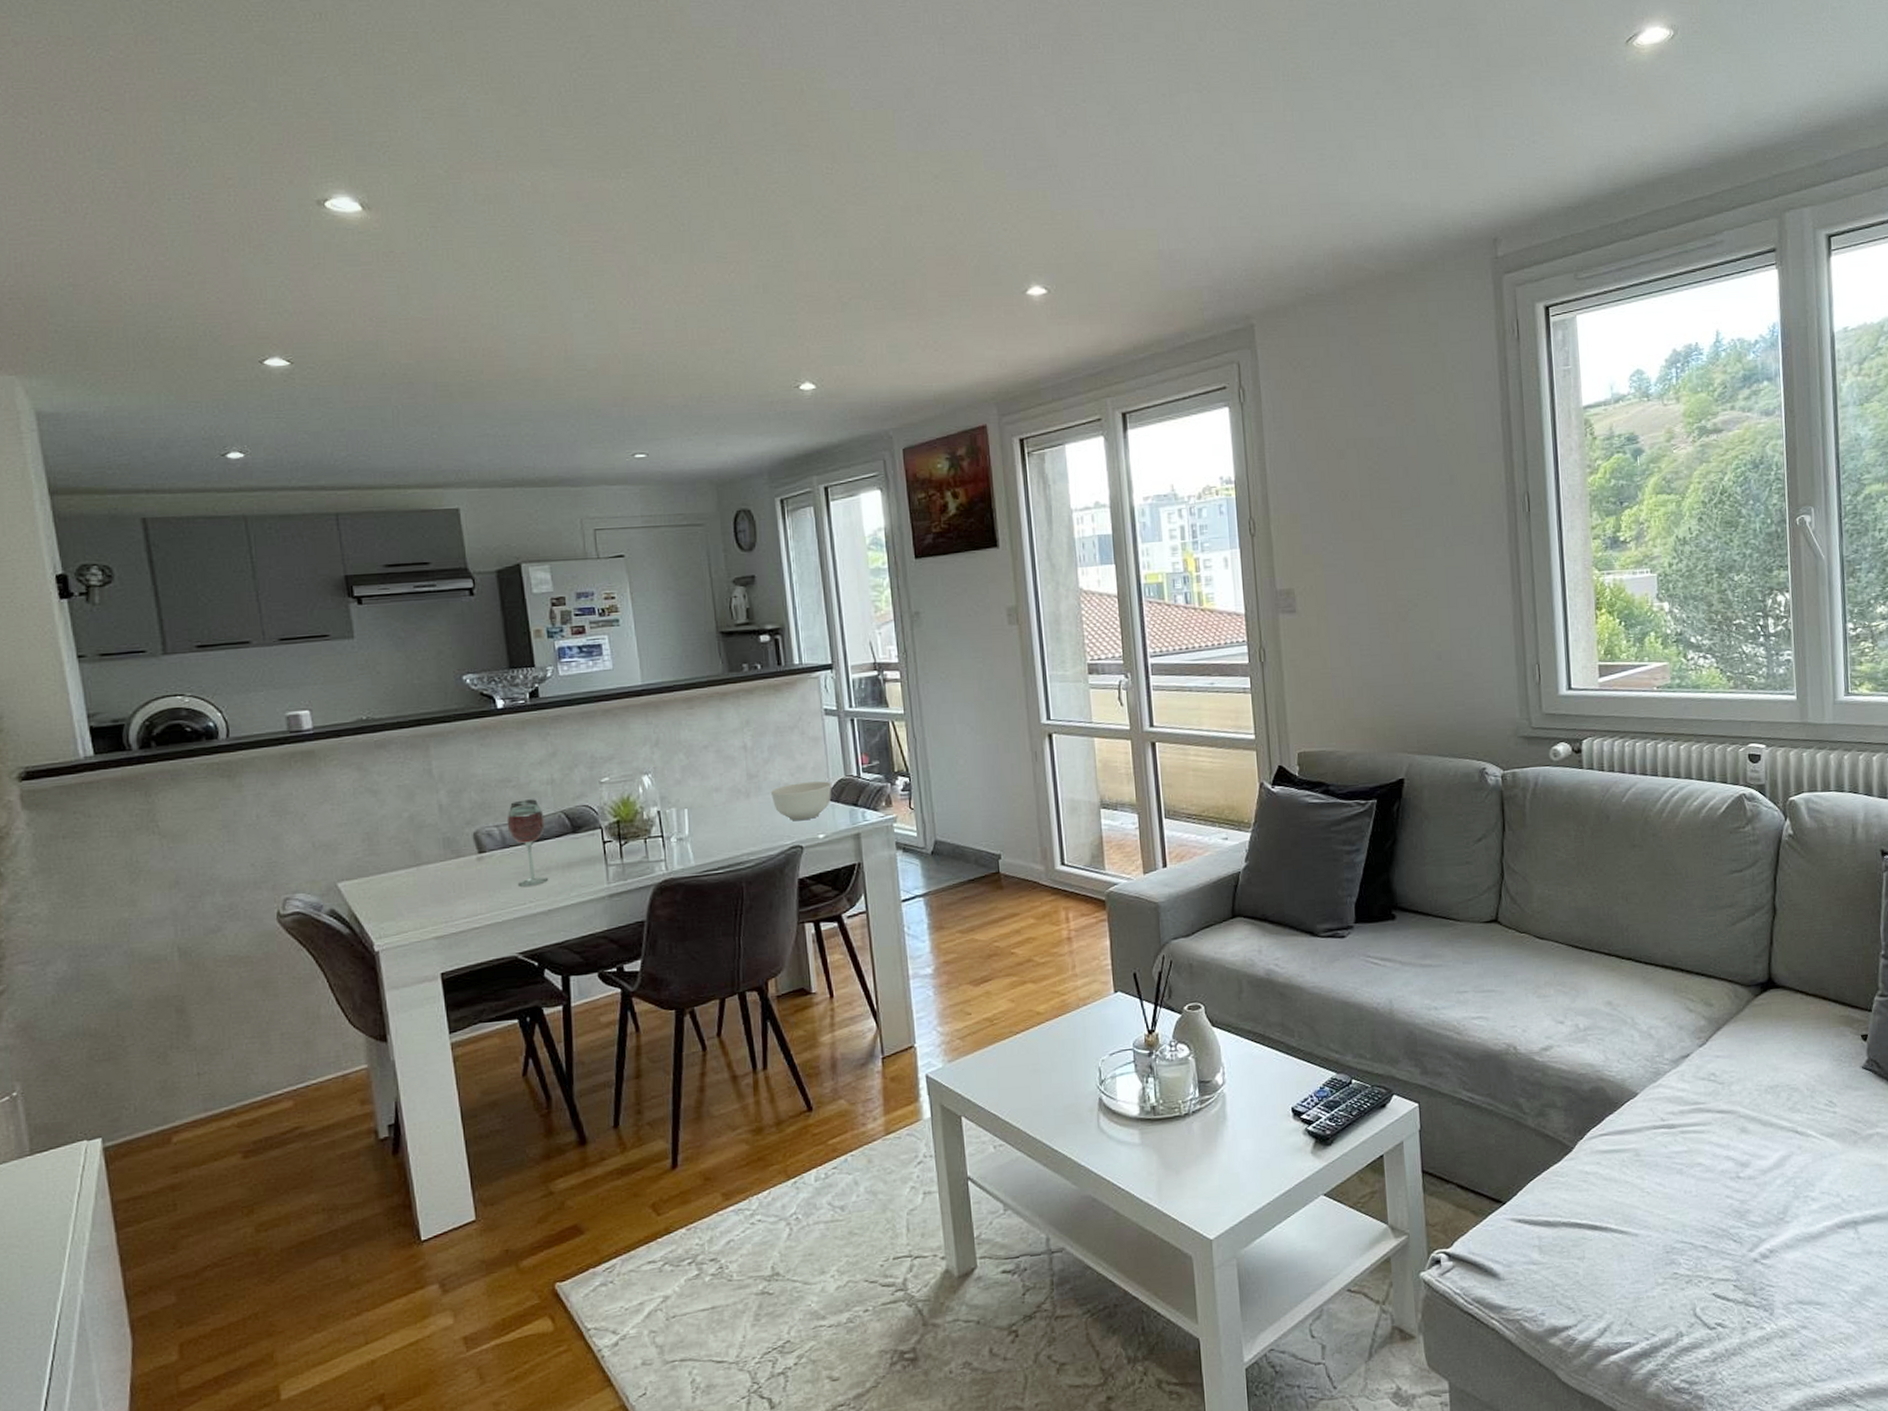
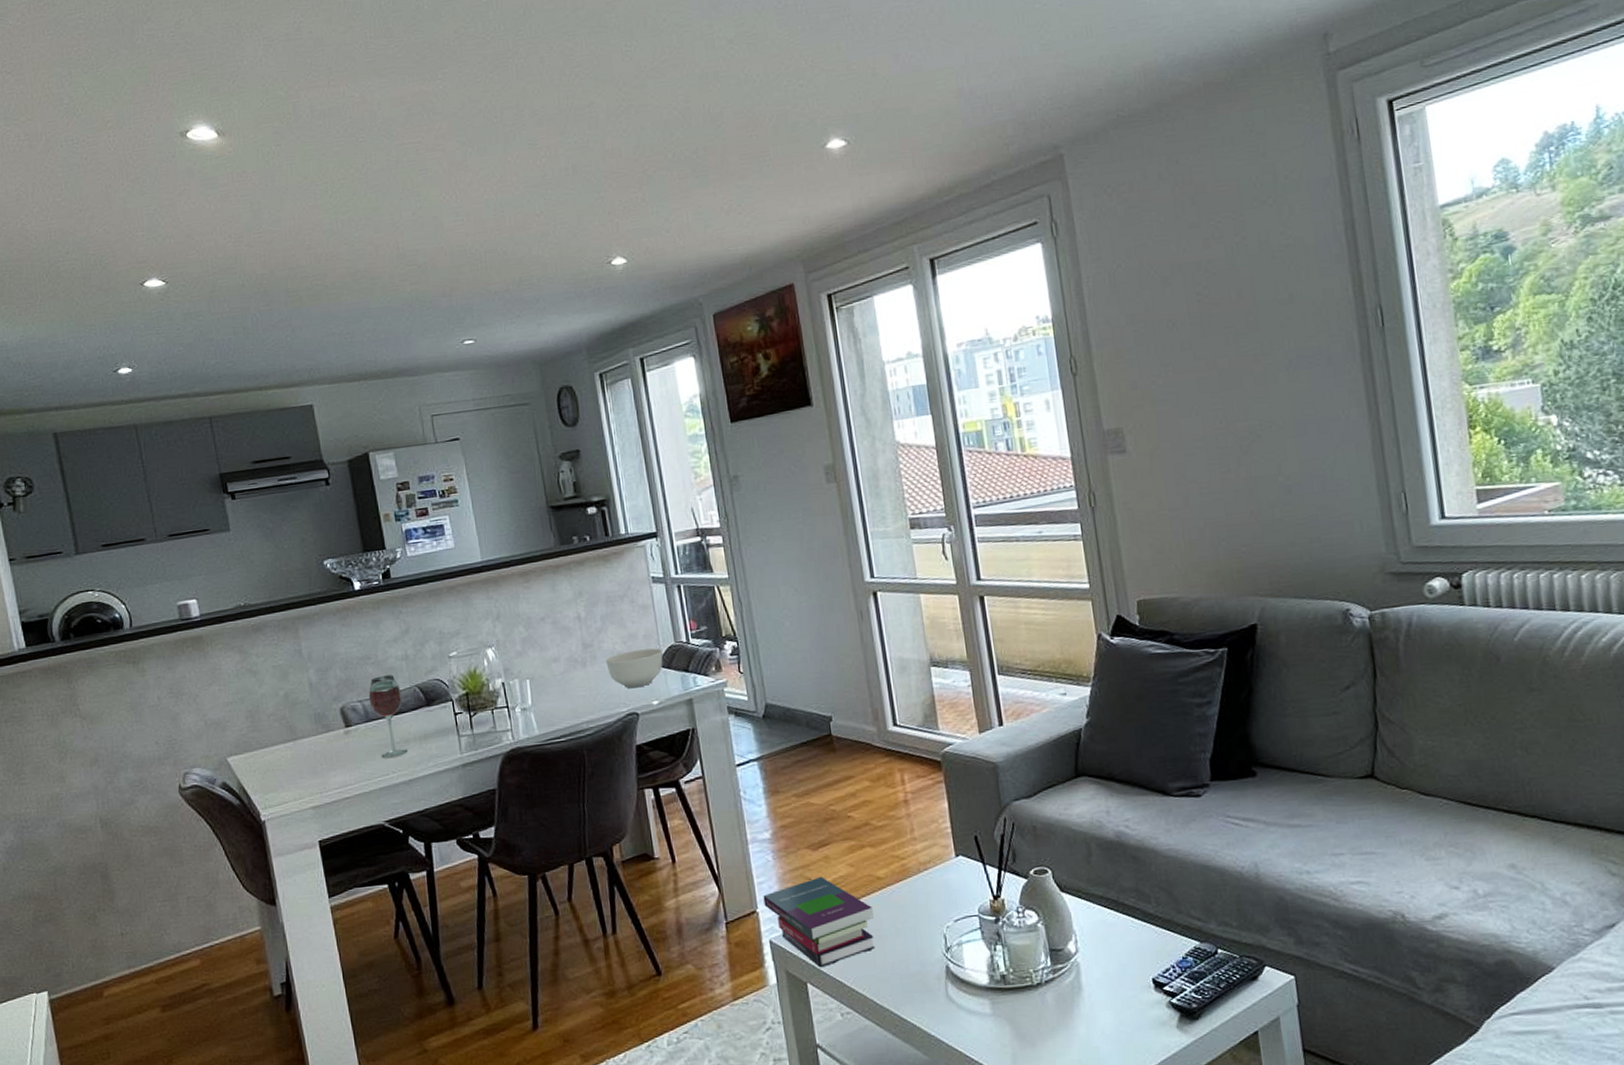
books: none [922,1011,1032,1102] -> present [763,876,876,968]

